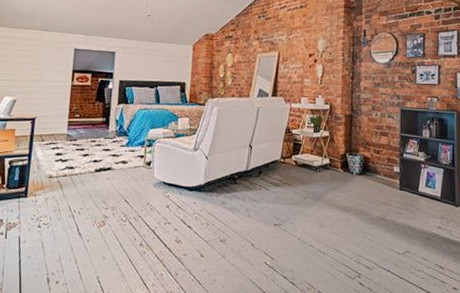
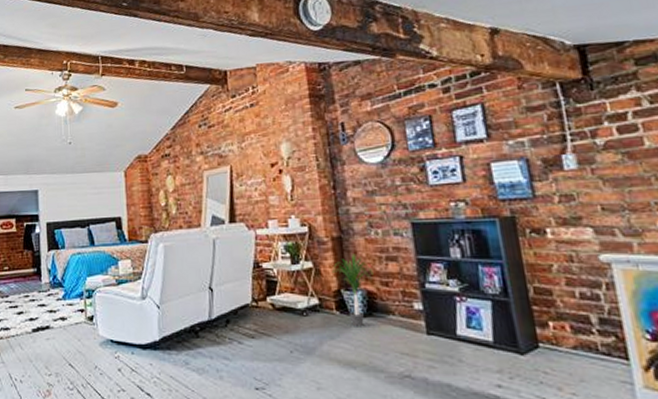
potted plant: none [341,128,370,182] -> present [331,254,374,327]

